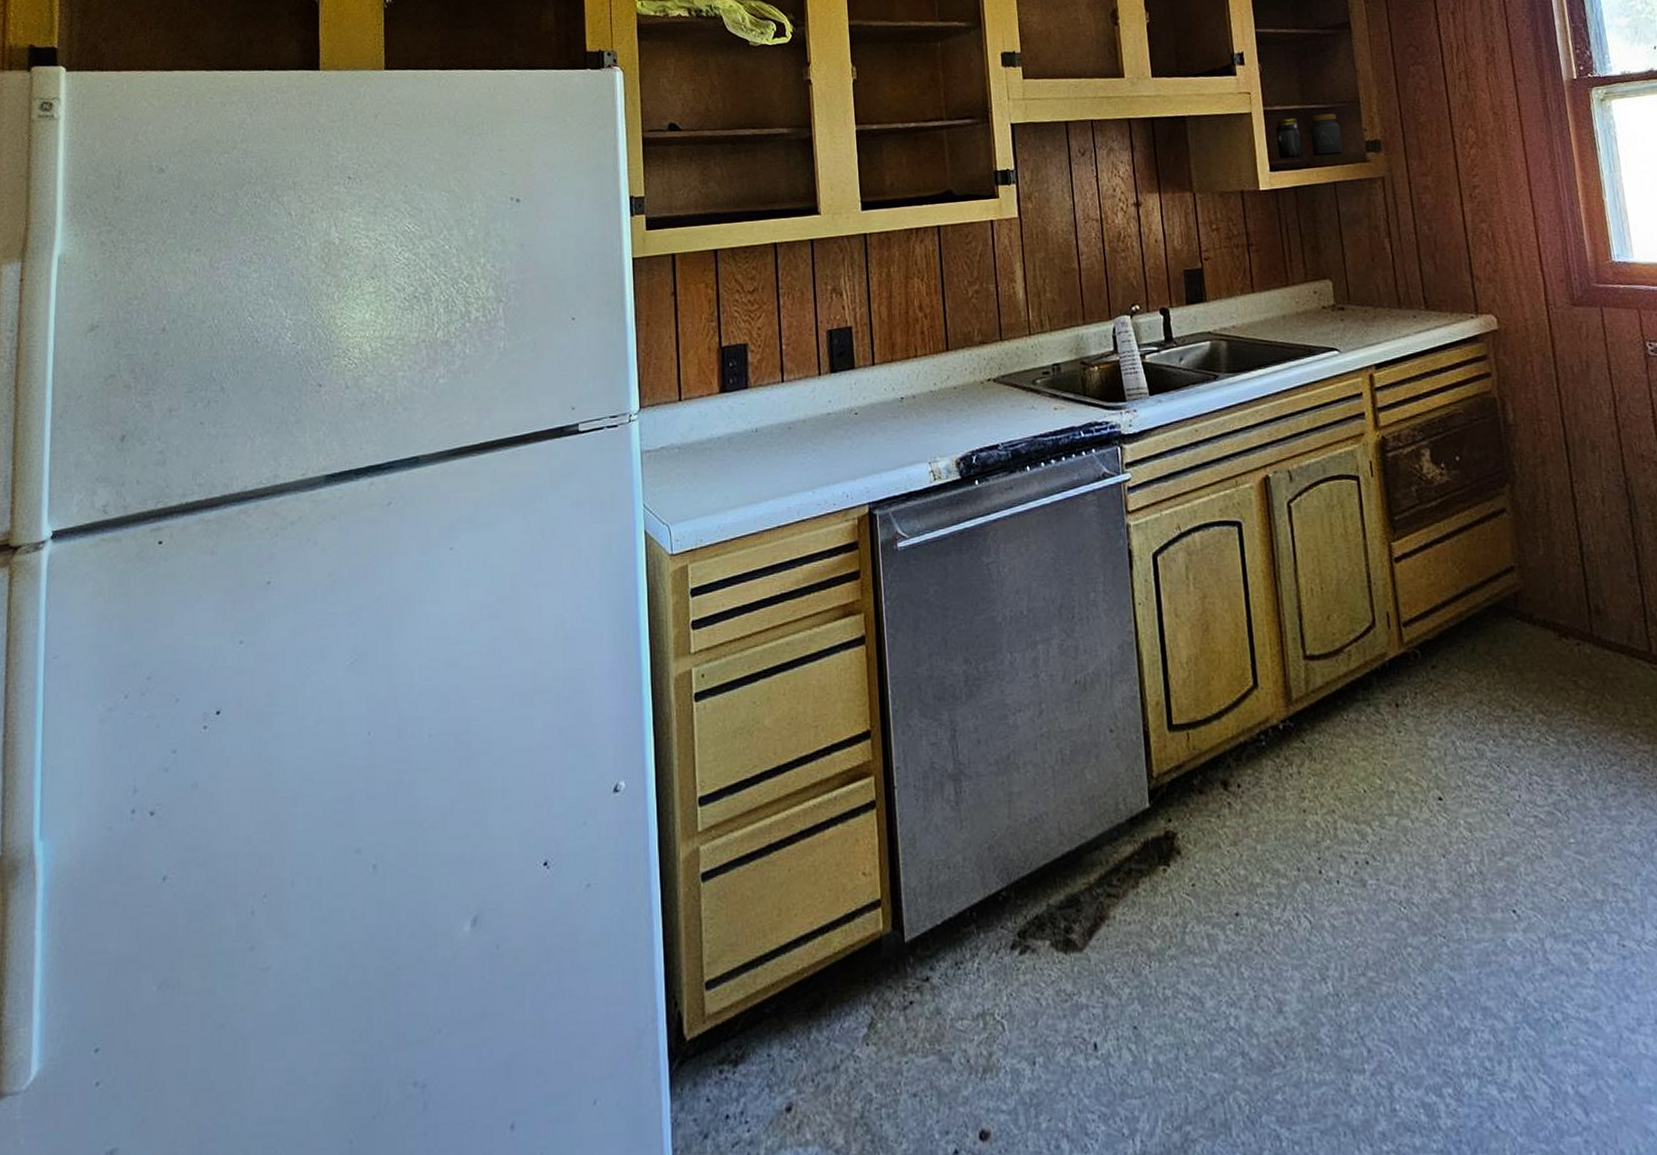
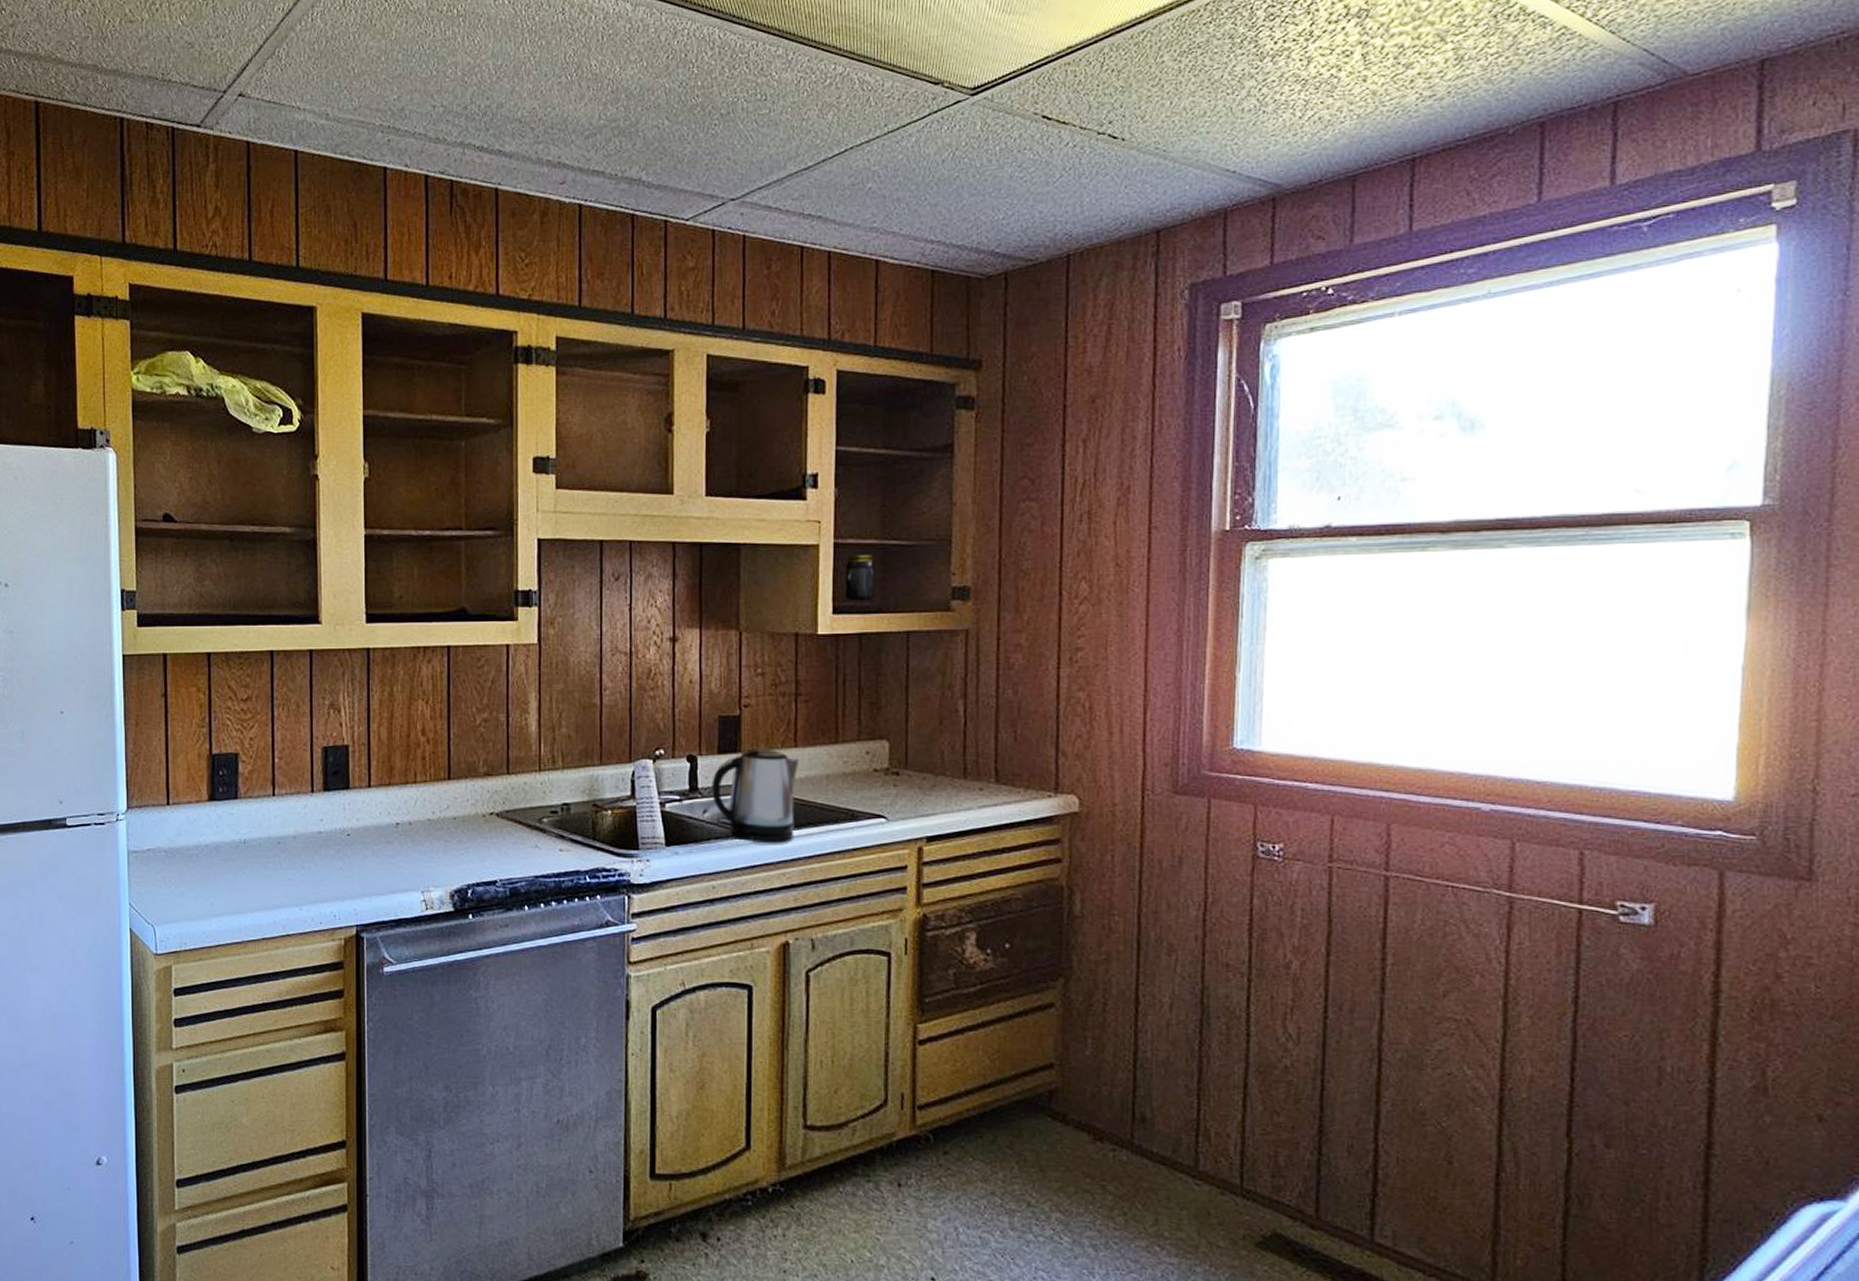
kettle: none [1184,296,1262,385] -> present [712,749,800,844]
jar: present [1309,113,1343,157] -> none [886,551,924,601]

